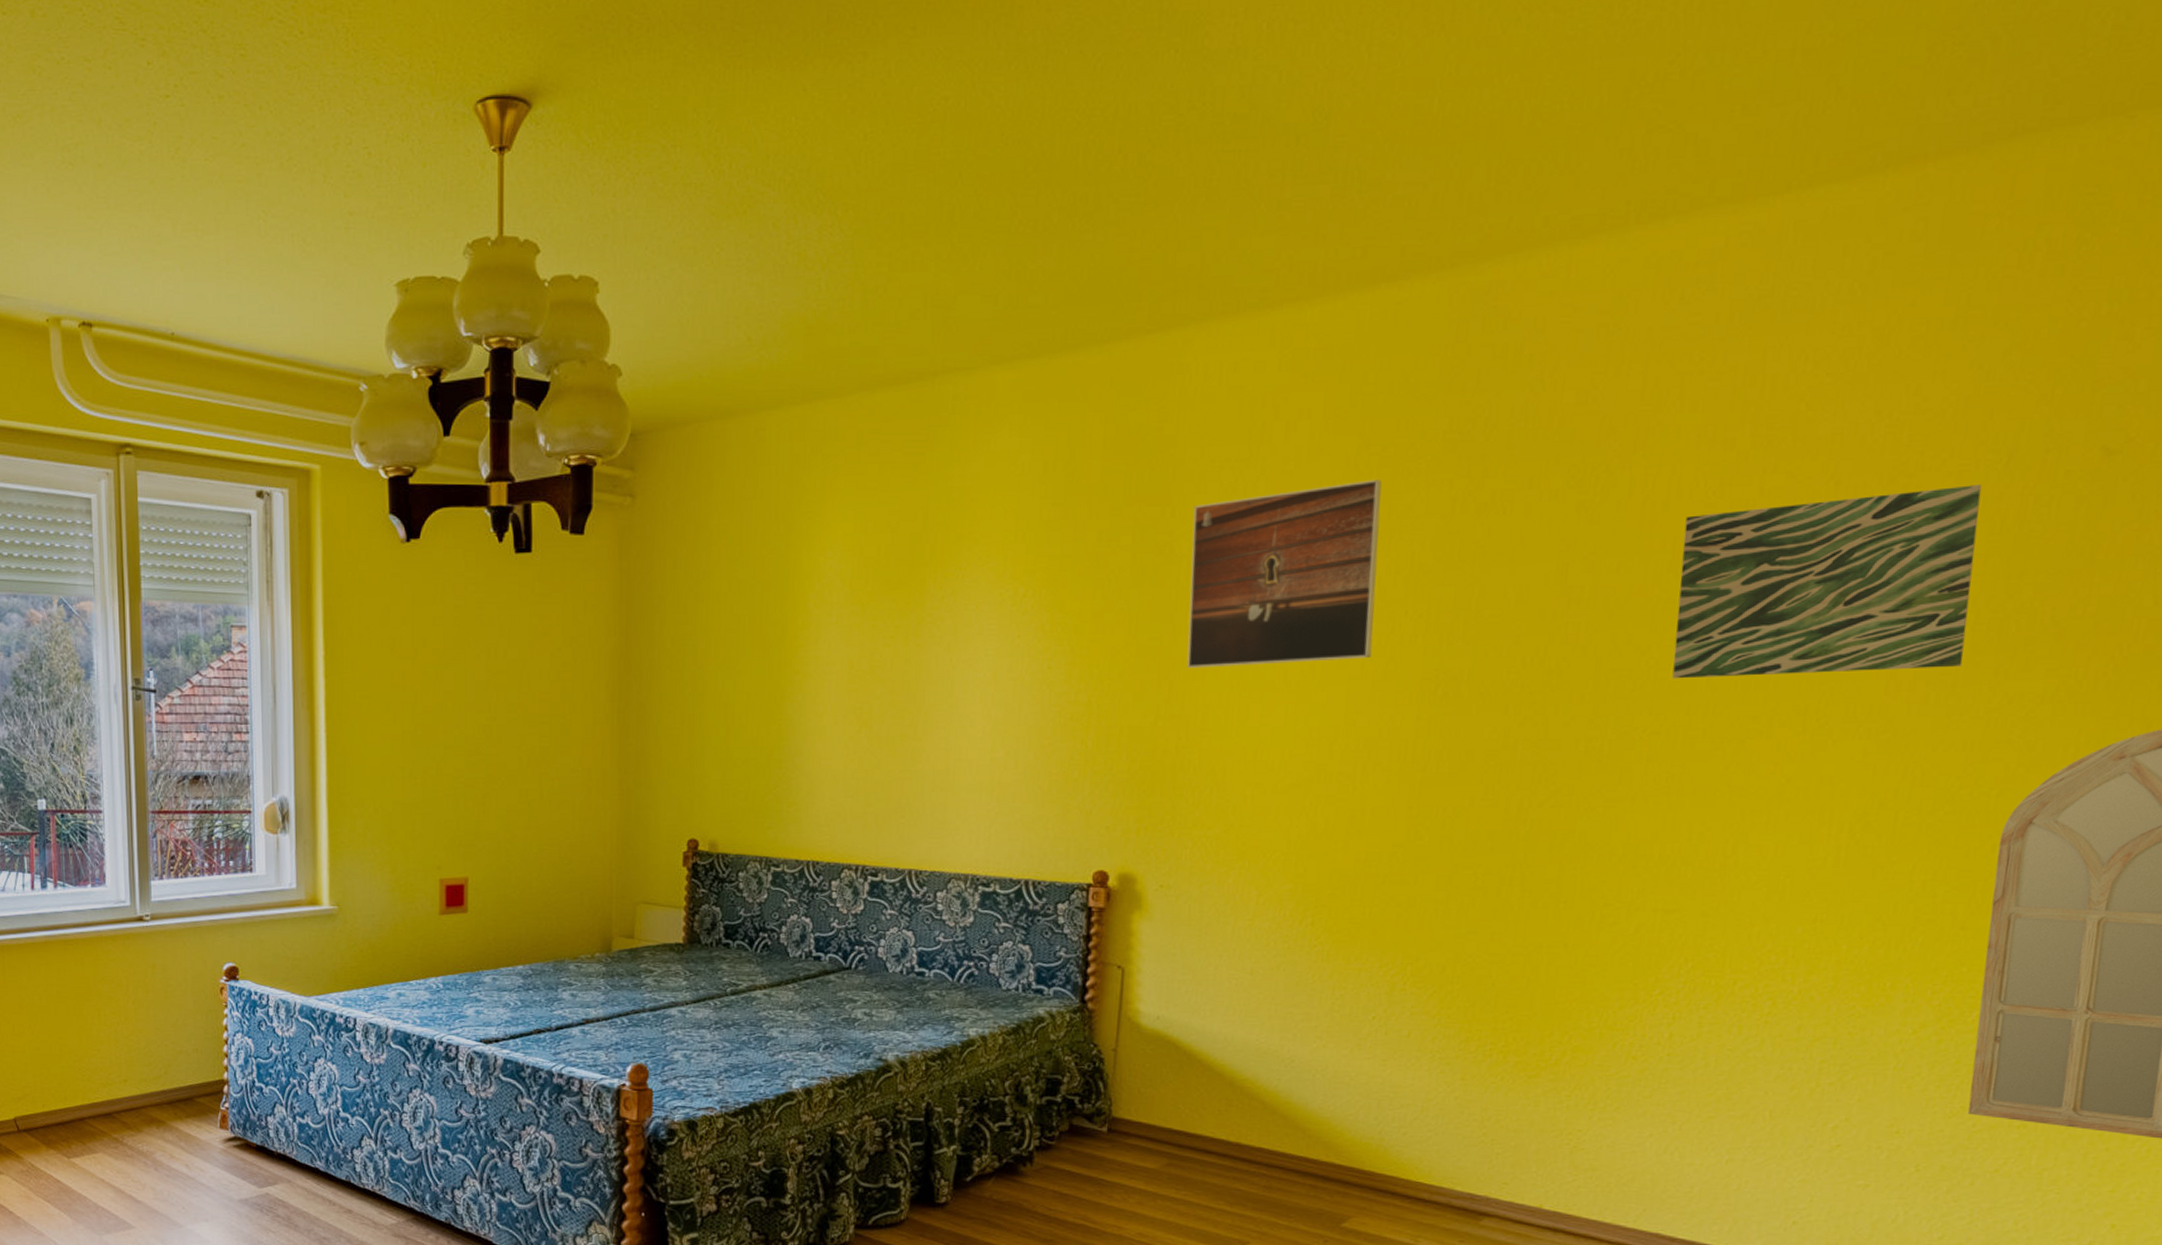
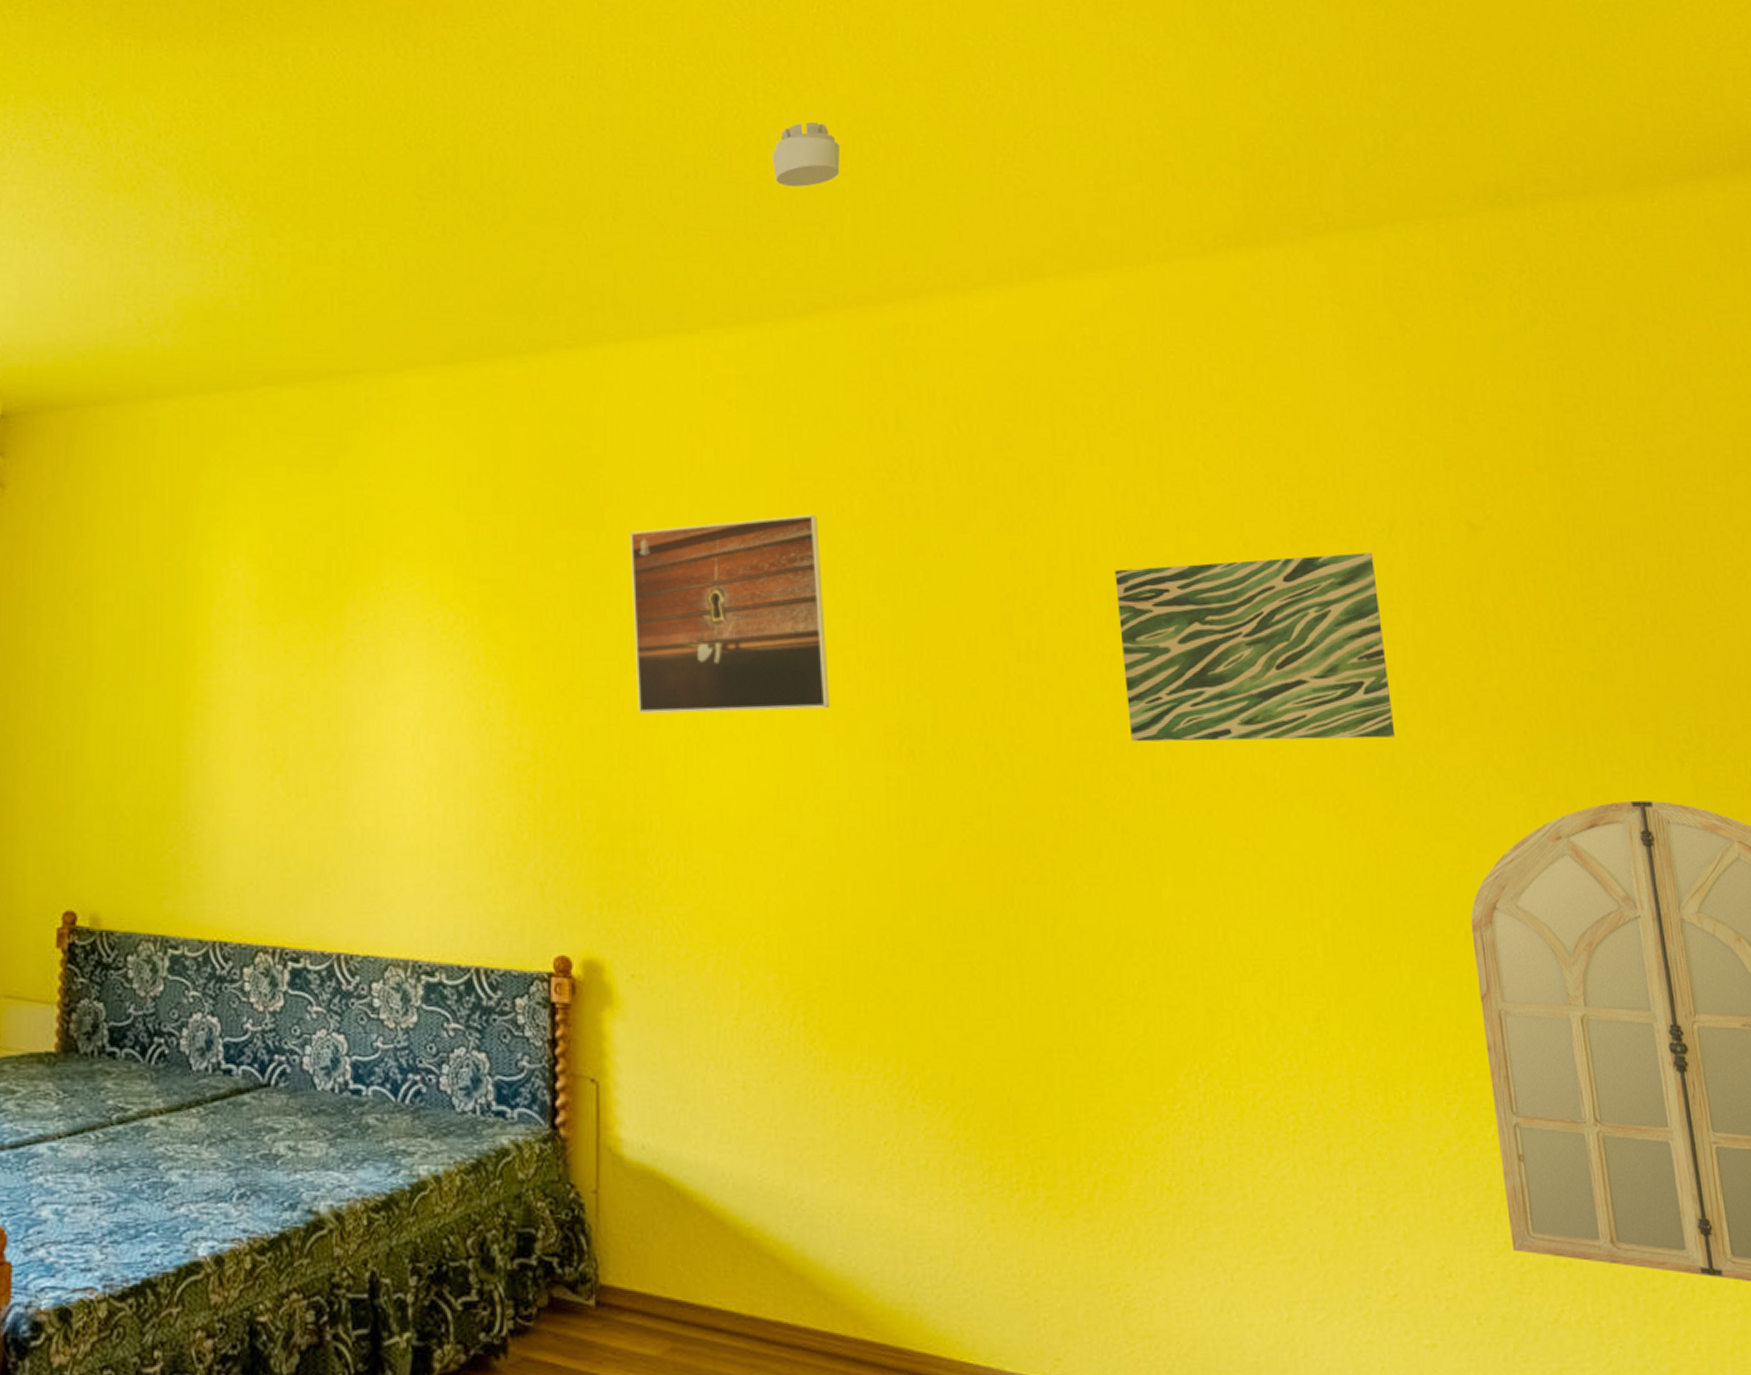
smoke detector: none [1380,72,1458,145] -> present [771,122,841,187]

